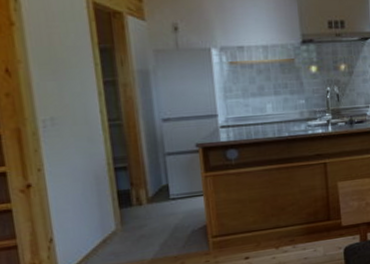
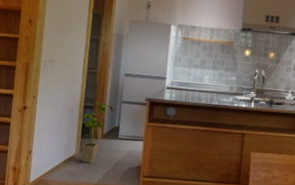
house plant: none [115,160,156,238] -> present [81,102,114,164]

